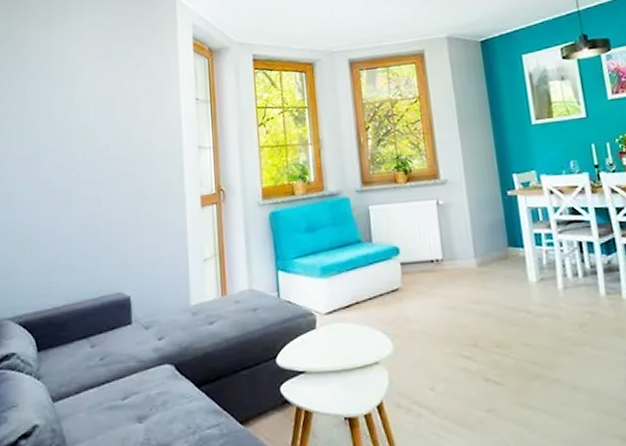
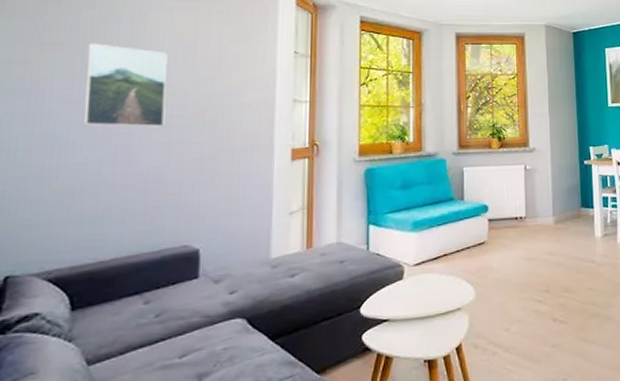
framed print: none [33,109,94,185] -> present [83,43,168,128]

